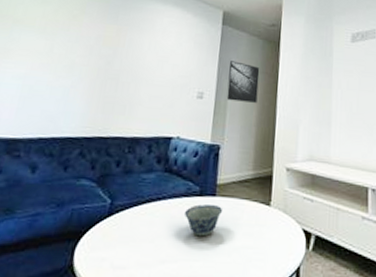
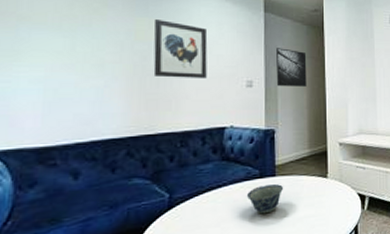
wall art: none [113,26,167,87] -> present [153,18,208,79]

